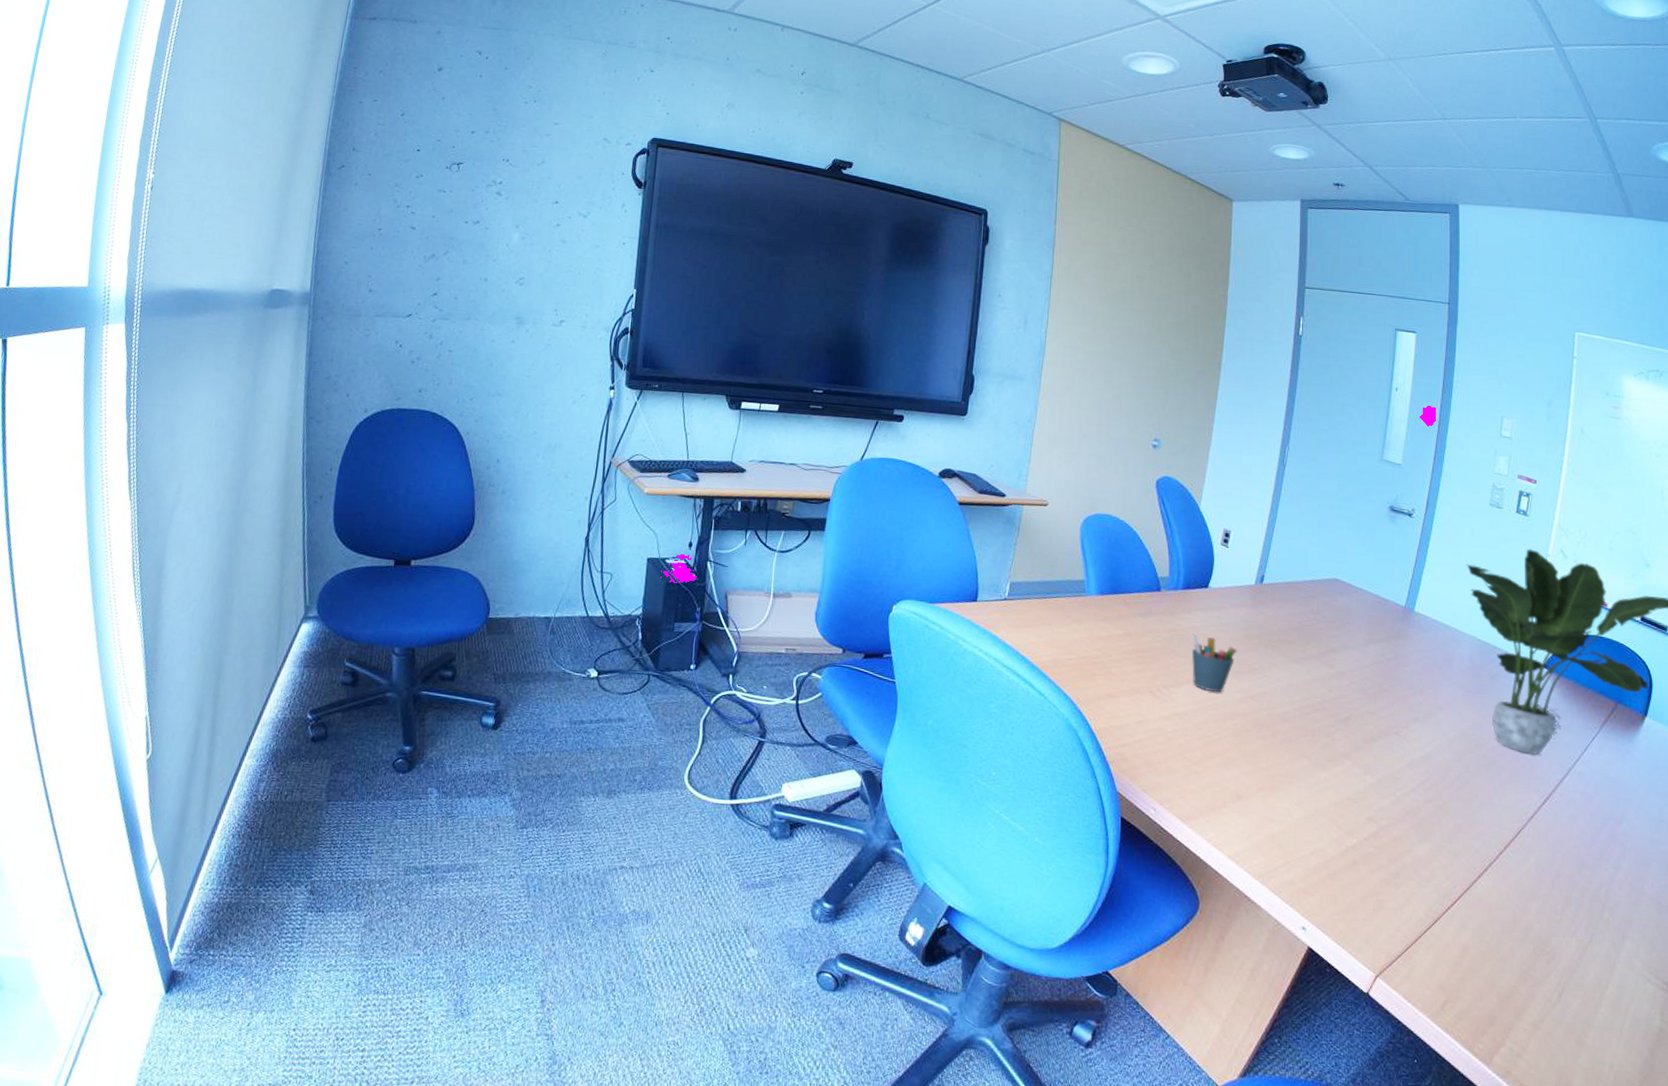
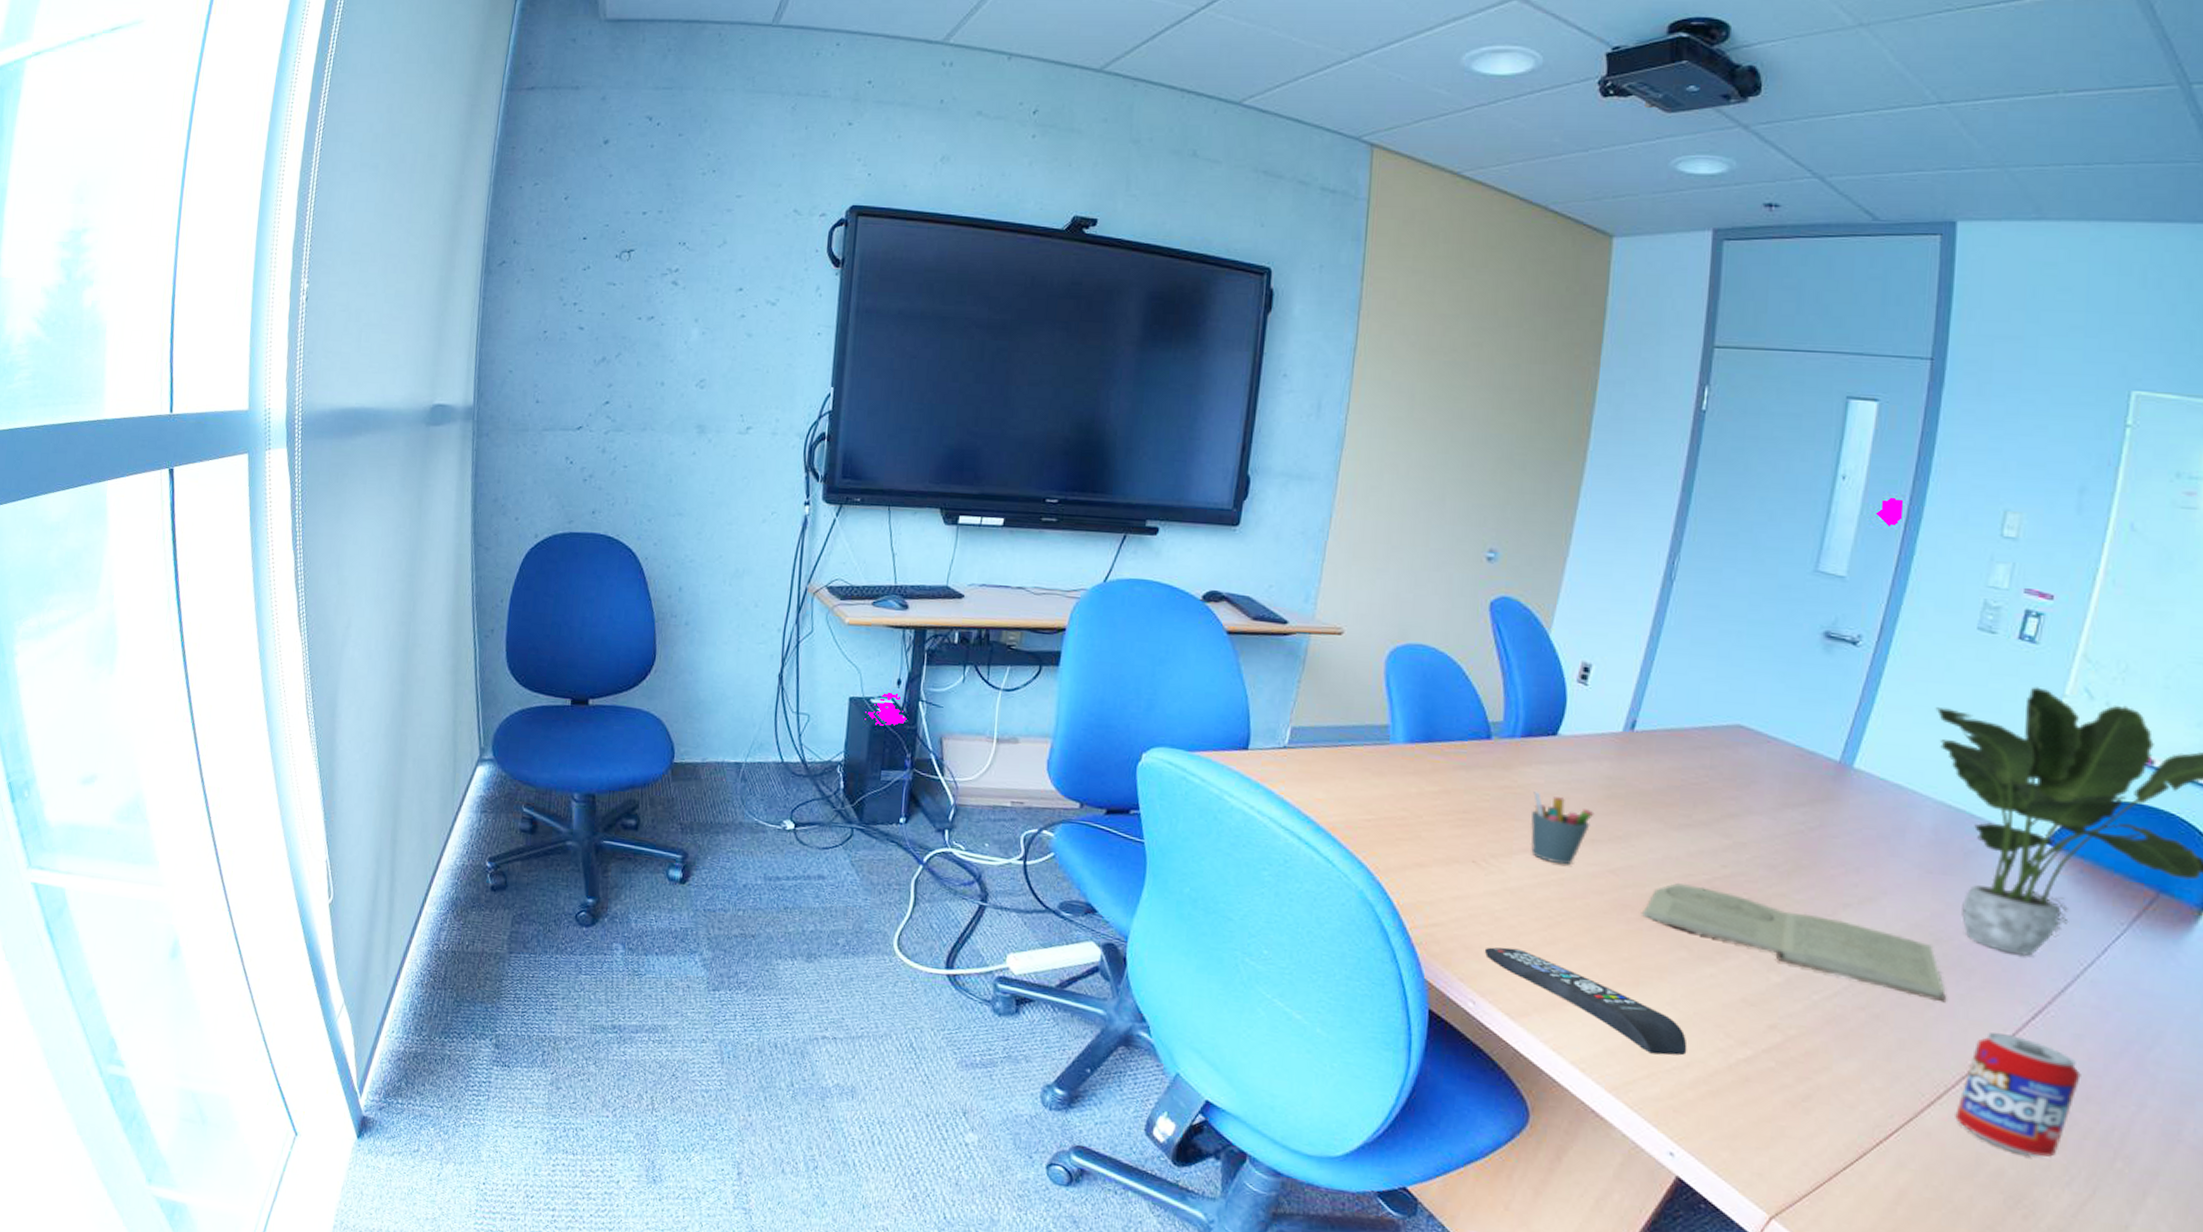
remote control: none [1161,762,1311,847] -> present [1484,947,1688,1056]
book: none [1274,705,1487,794] -> present [1641,883,1947,1003]
beverage can: none [1497,815,1577,914] -> present [1955,1031,2081,1157]

